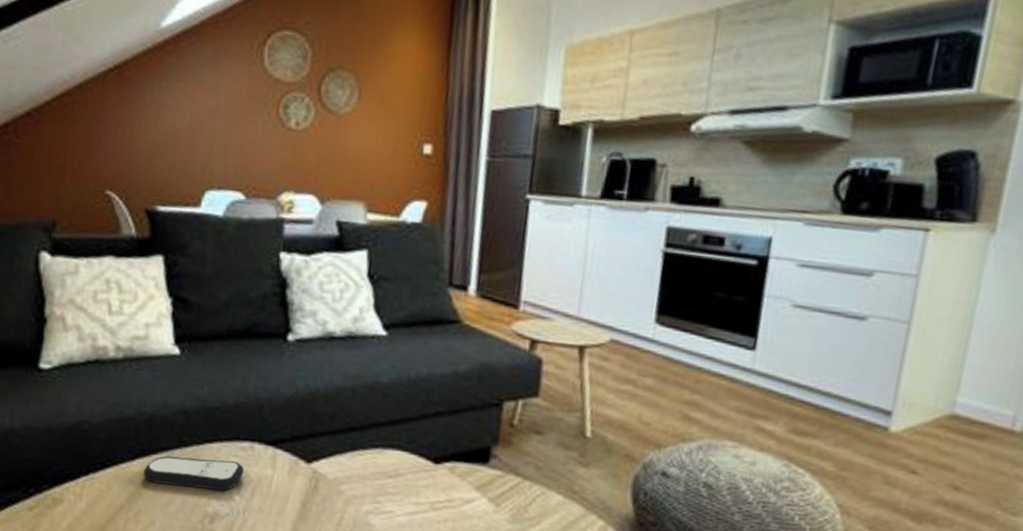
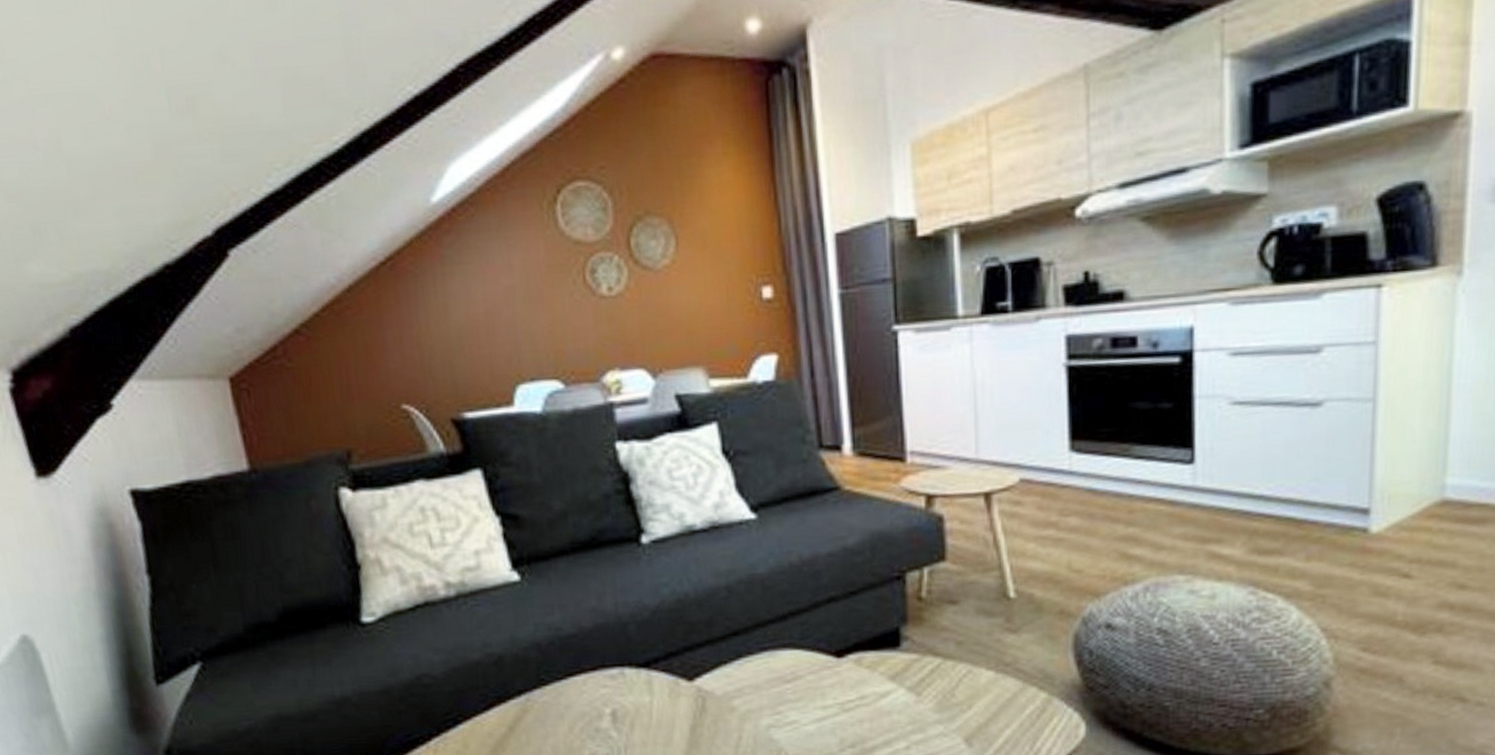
remote control: present [143,456,244,491] -> none [502,692,618,732]

